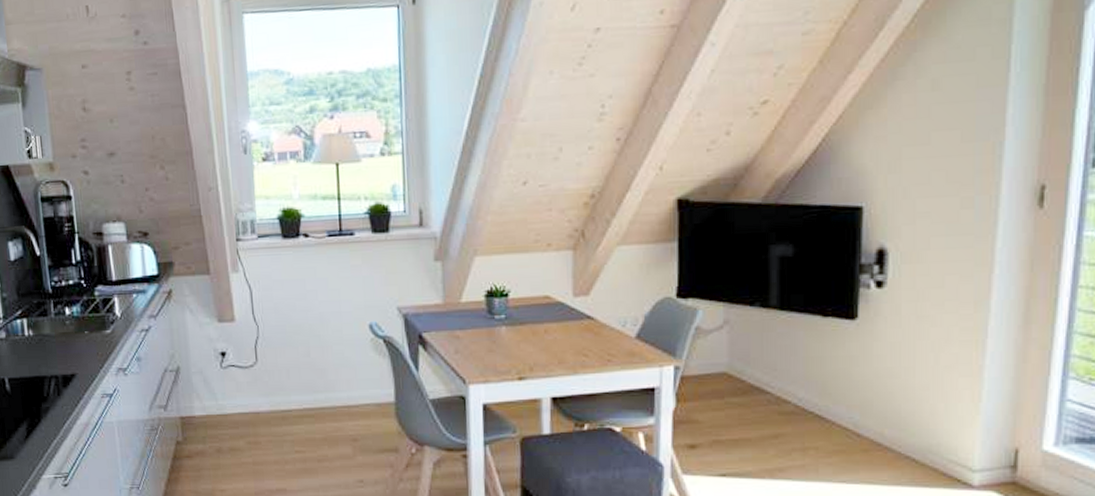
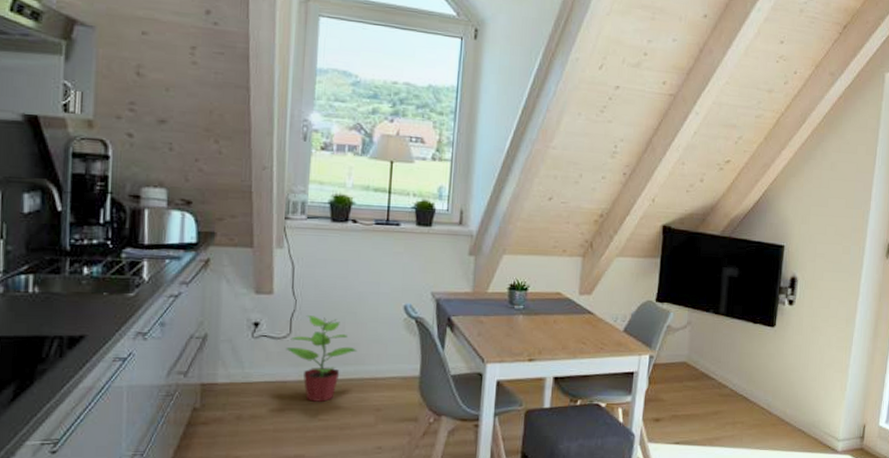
potted plant: none [254,341,326,433] -> present [286,315,358,402]

